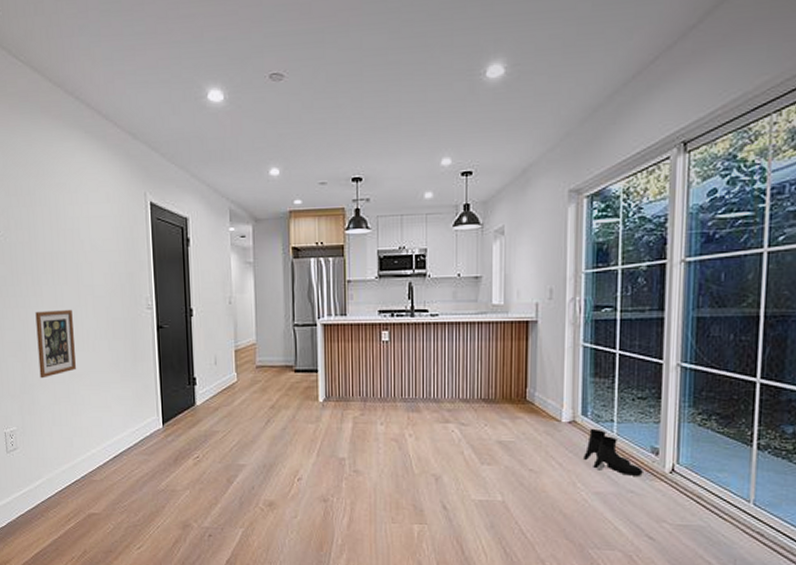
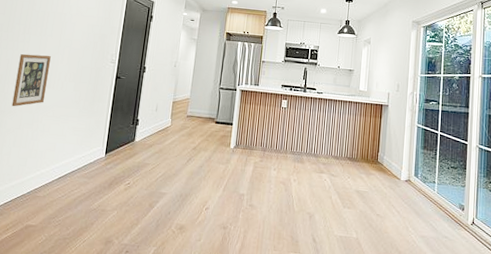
boots: present [583,428,643,476] -> none [414,186,454,226]

